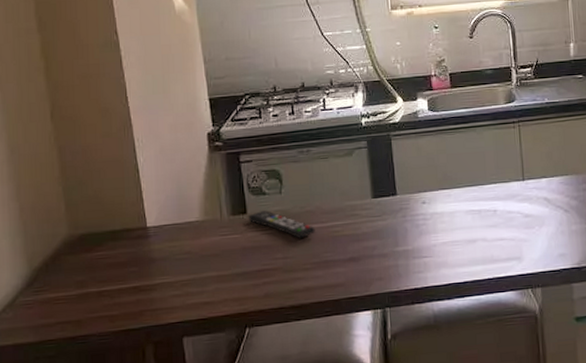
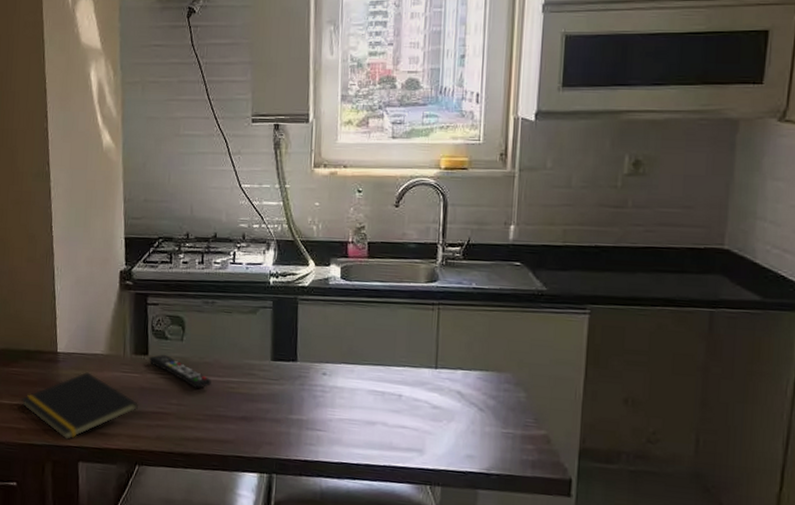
notepad: none [111,242,243,318] -> present [21,372,139,441]

